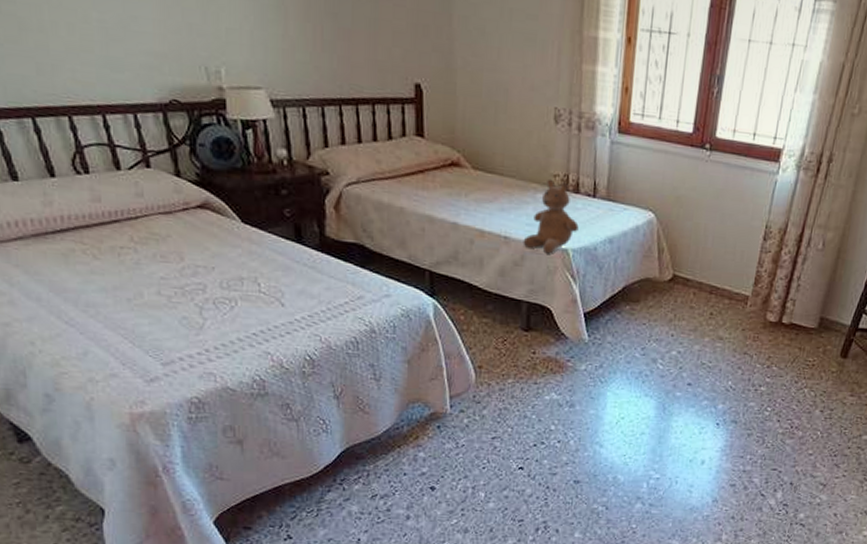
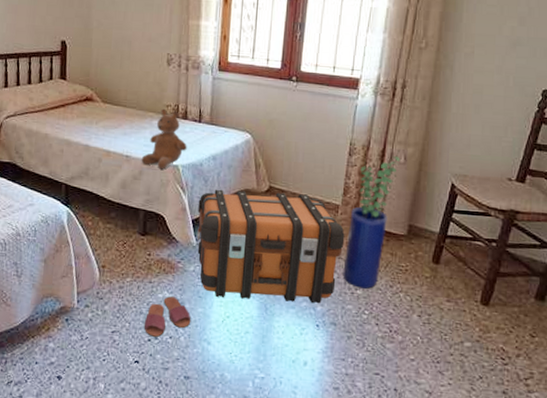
slippers: none [528,398,582,442] -> present [144,296,191,337]
suitcase: none [589,277,753,402] -> present [197,189,345,304]
vase: none [747,235,819,385] -> present [343,150,401,289]

